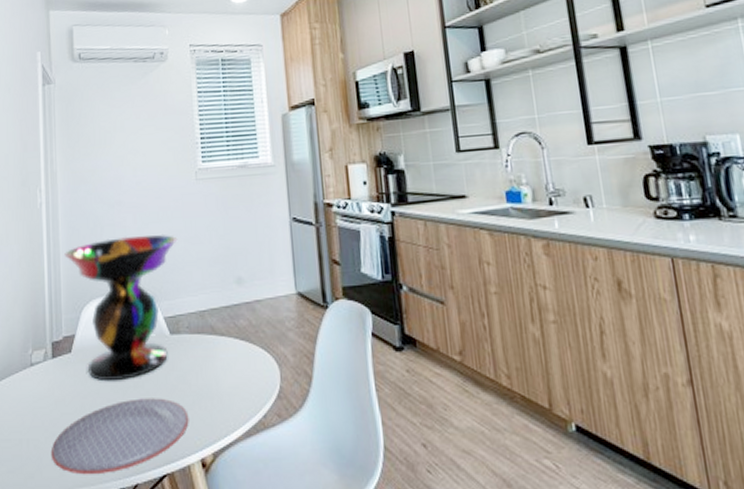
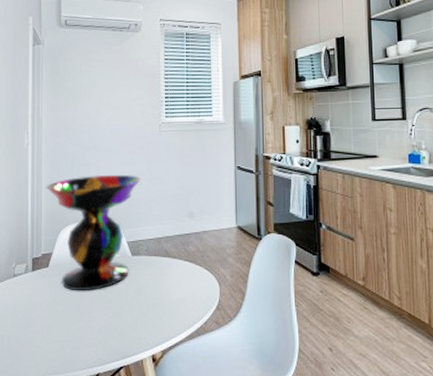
plate: present [50,398,189,475] -> none [28,306,144,365]

